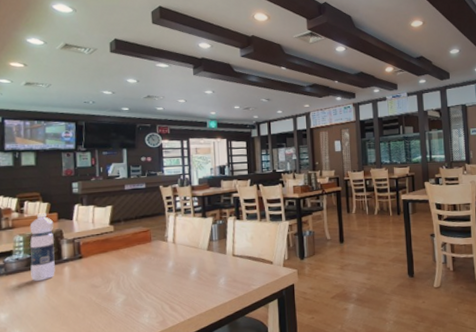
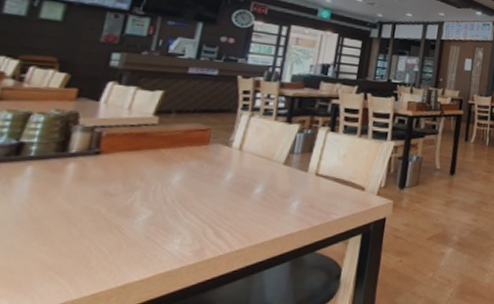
water bottle: present [29,213,55,281] -> none [9,85,69,178]

